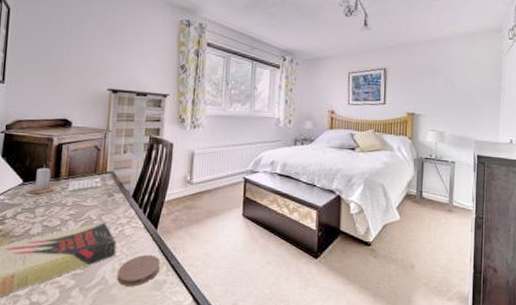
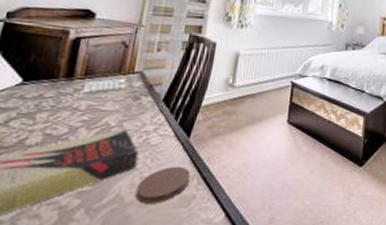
candle: present [26,167,57,195] -> none [26,64,69,97]

